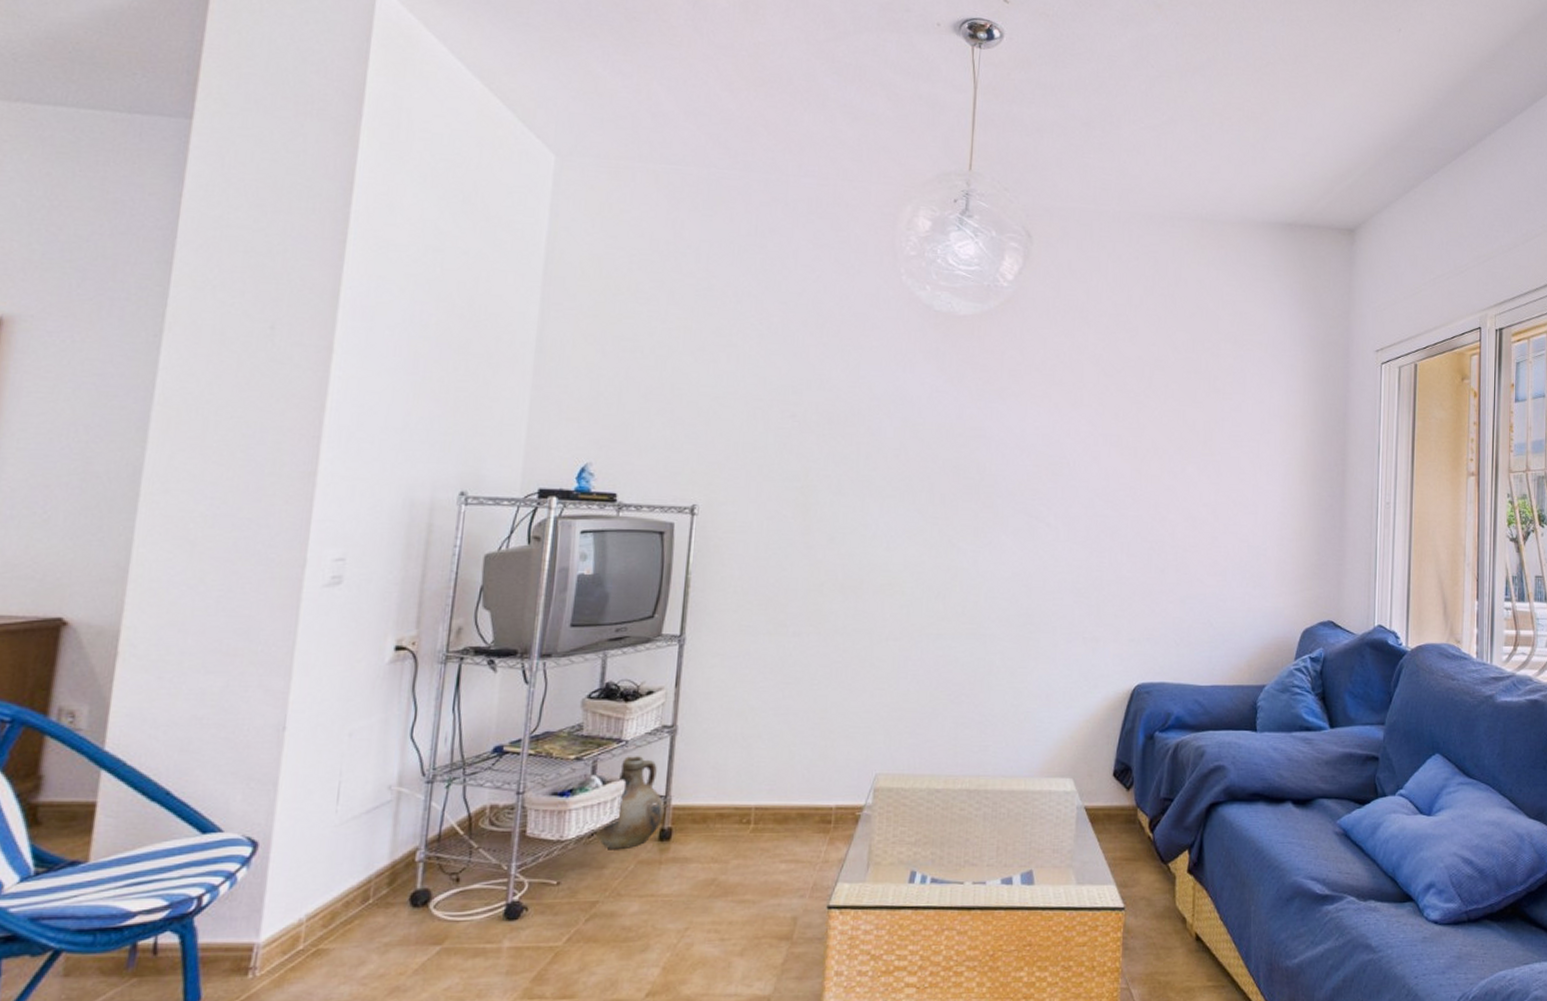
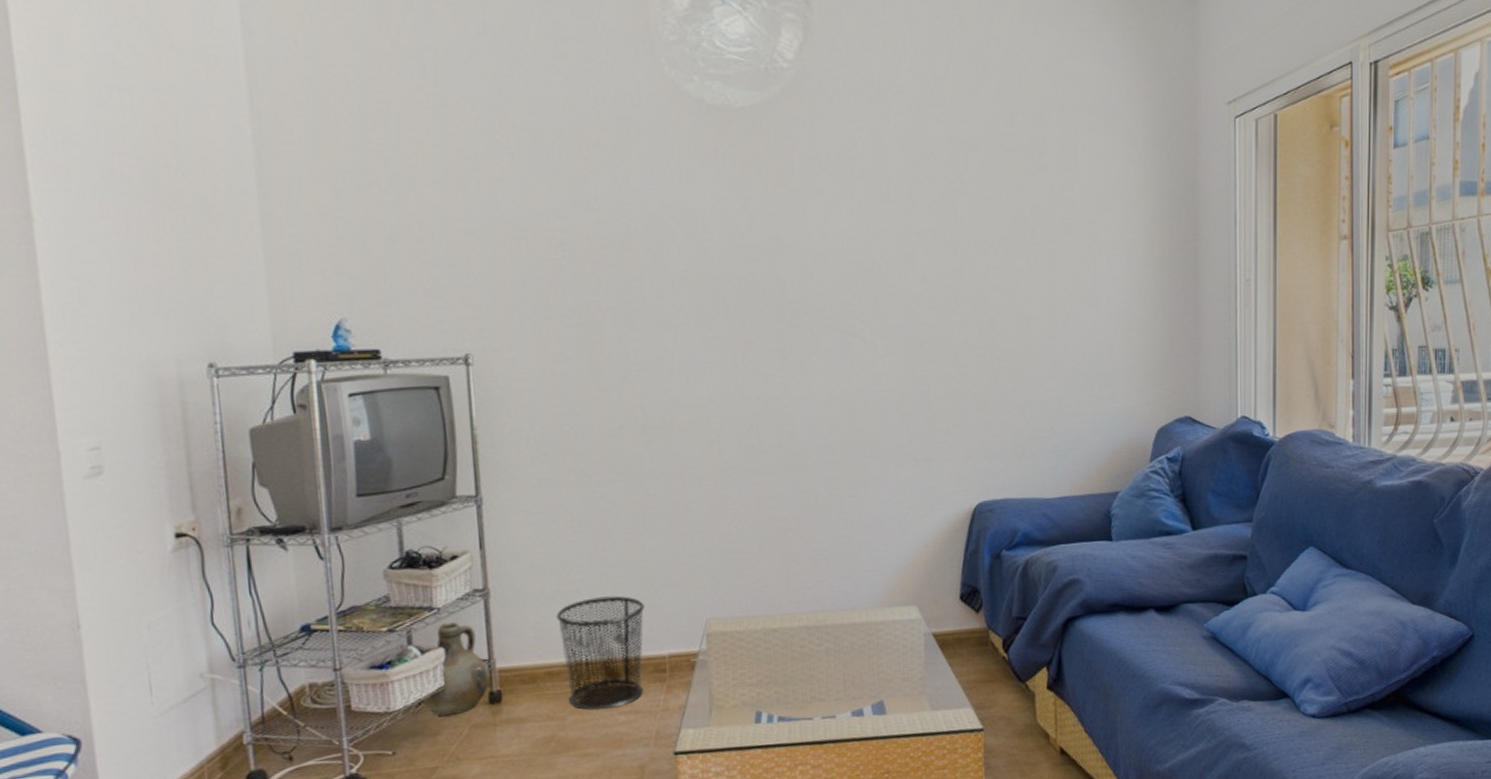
waste bin: none [735,743,820,856] -> present [556,595,645,711]

